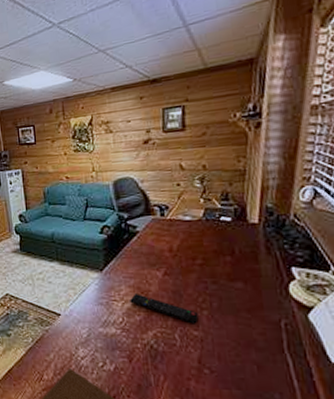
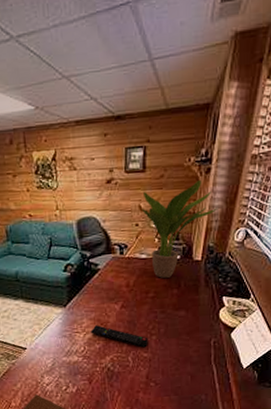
potted plant: none [183,134,275,243] -> present [142,179,218,278]

